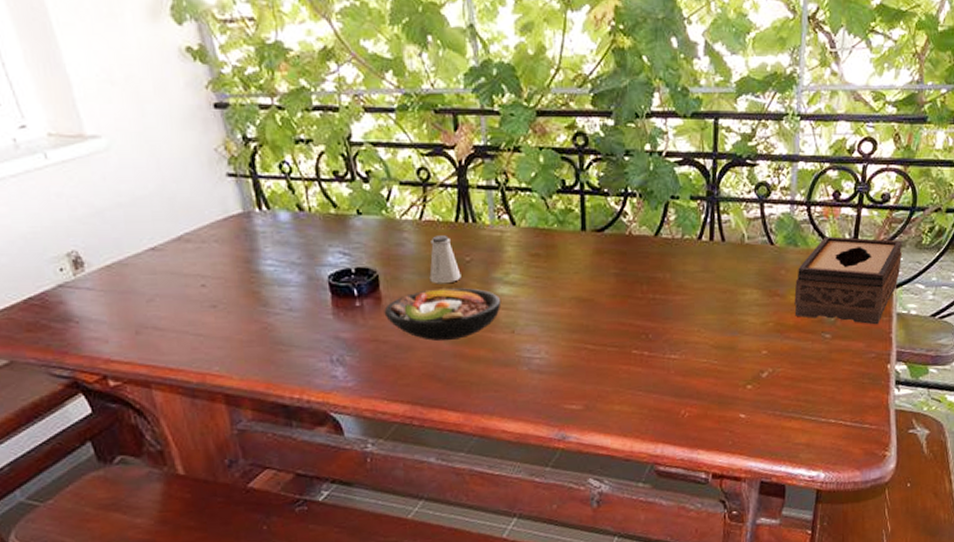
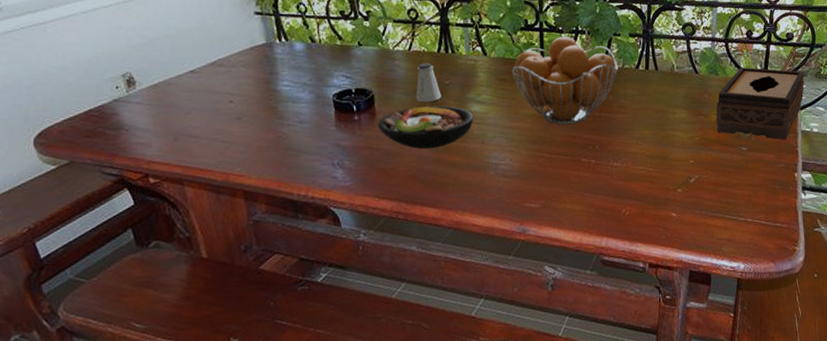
fruit basket: none [546,200,676,309] -> present [511,36,618,125]

